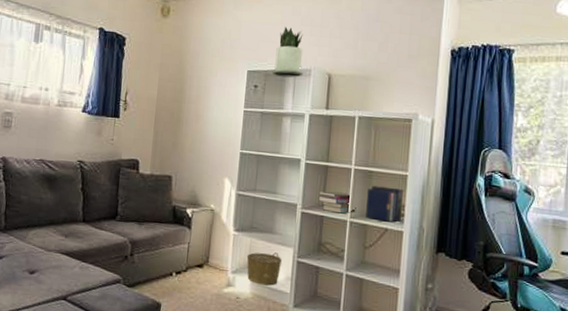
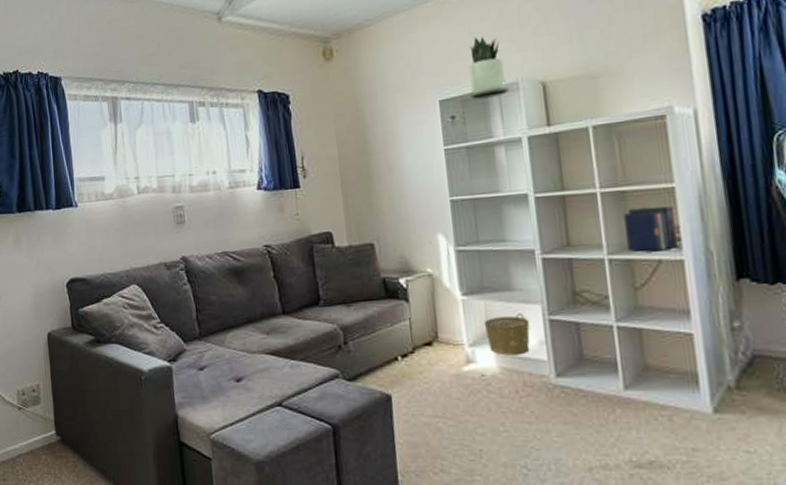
books: present [319,191,356,214] -> none [561,224,614,252]

